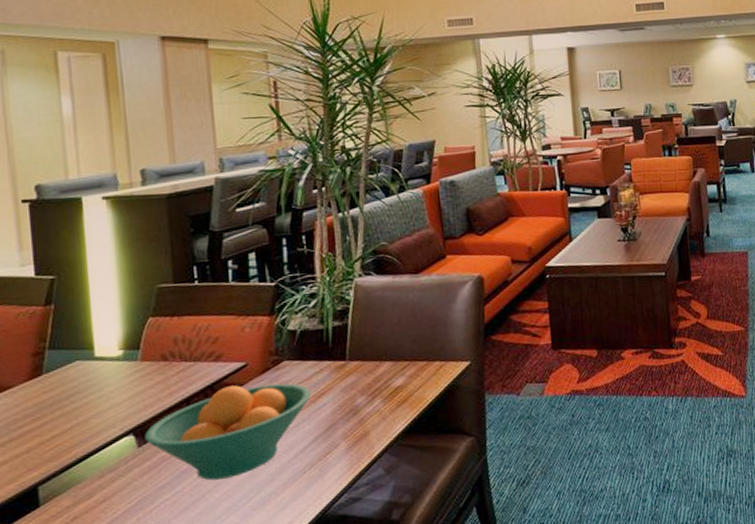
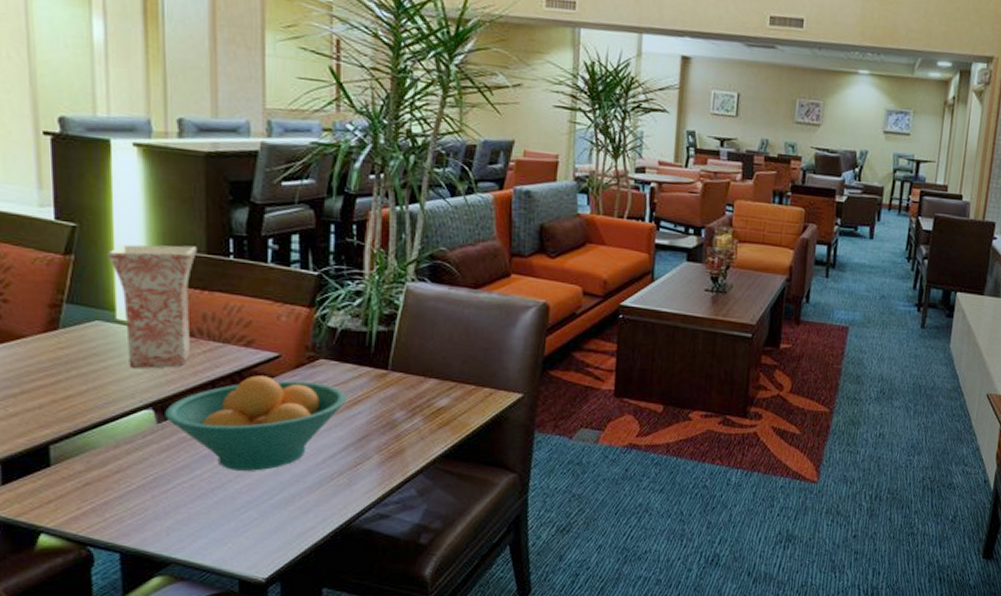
vase: none [84,278,165,400] -> present [107,244,197,369]

